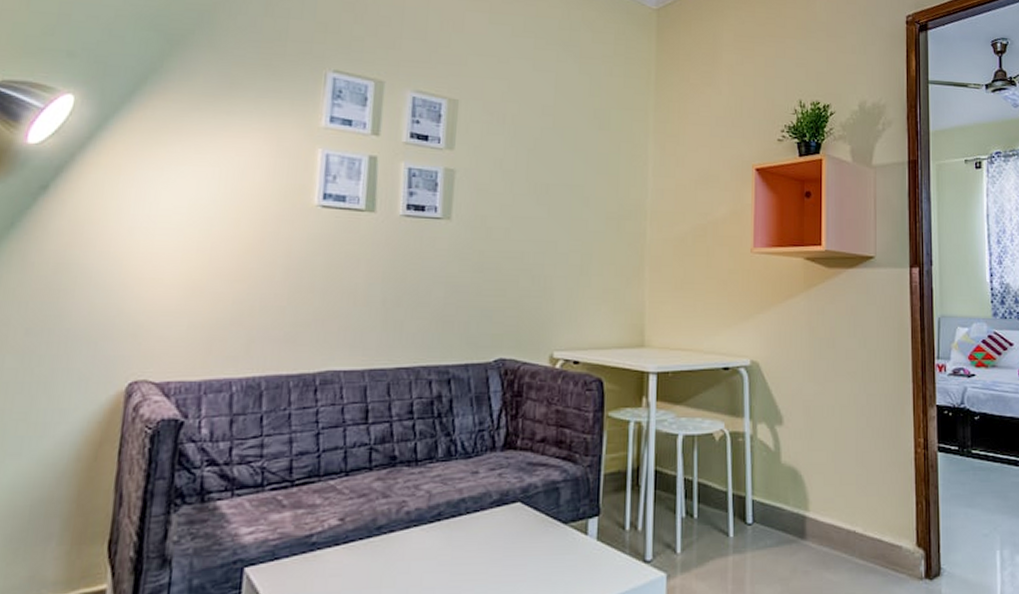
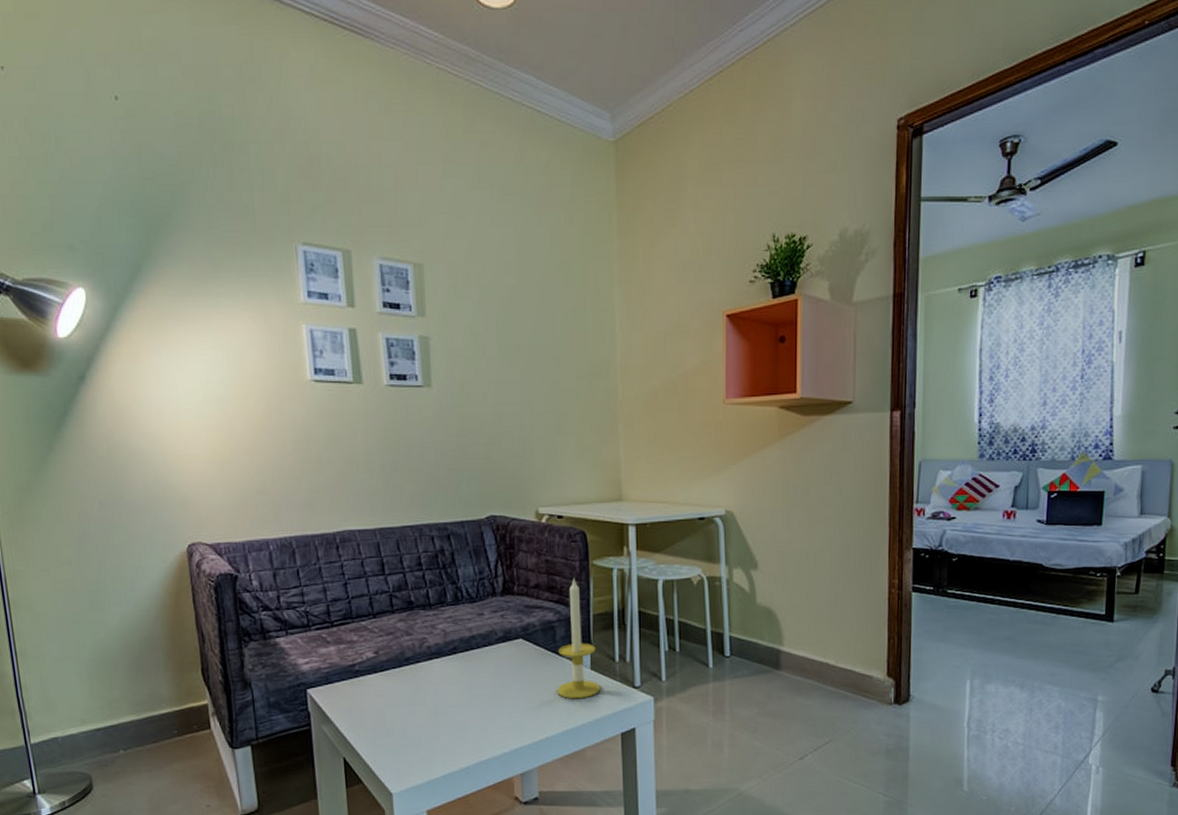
candle: none [555,430,607,577] -> present [557,577,601,699]

